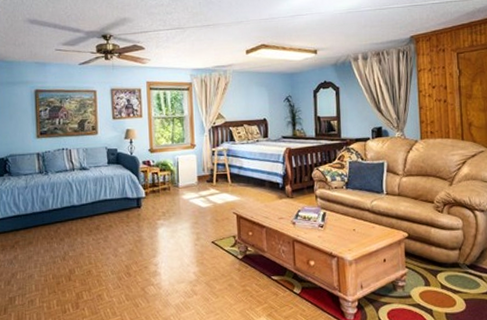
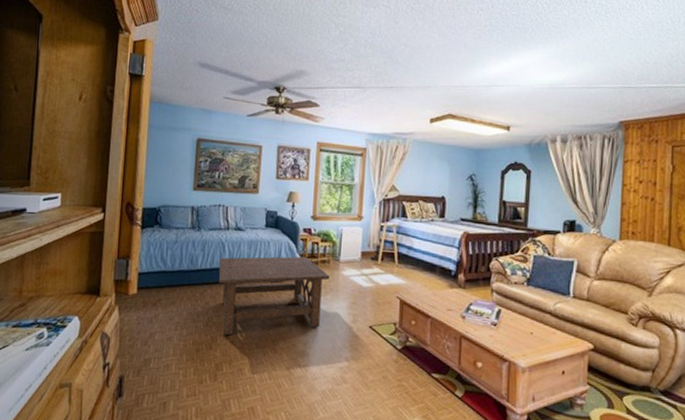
coffee table: none [68,187,172,267] -> present [218,256,330,336]

